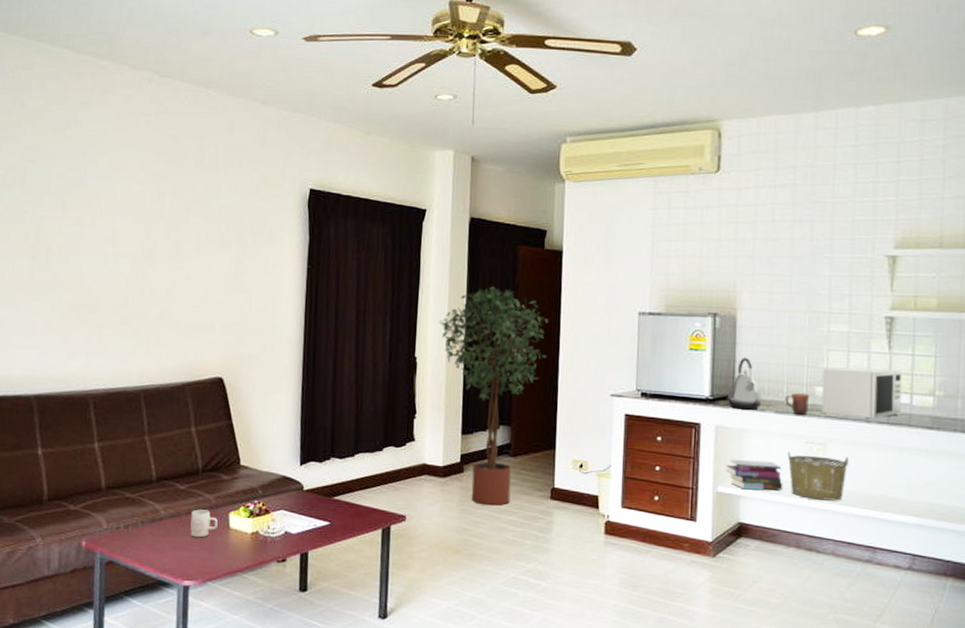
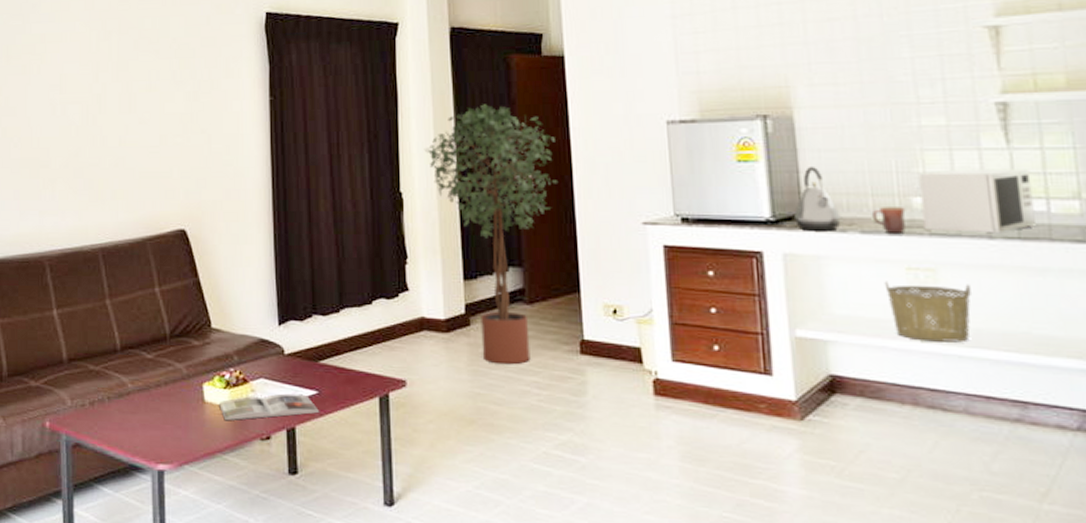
mug: present [190,509,218,538] -> none [161,381,191,414]
magazine: none [242,523,331,545] -> present [219,393,320,421]
books: present [725,459,783,491] -> none [803,294,885,333]

